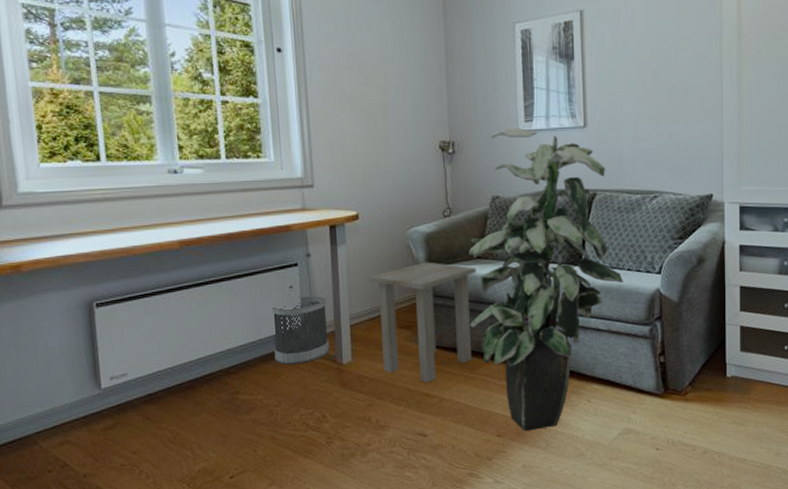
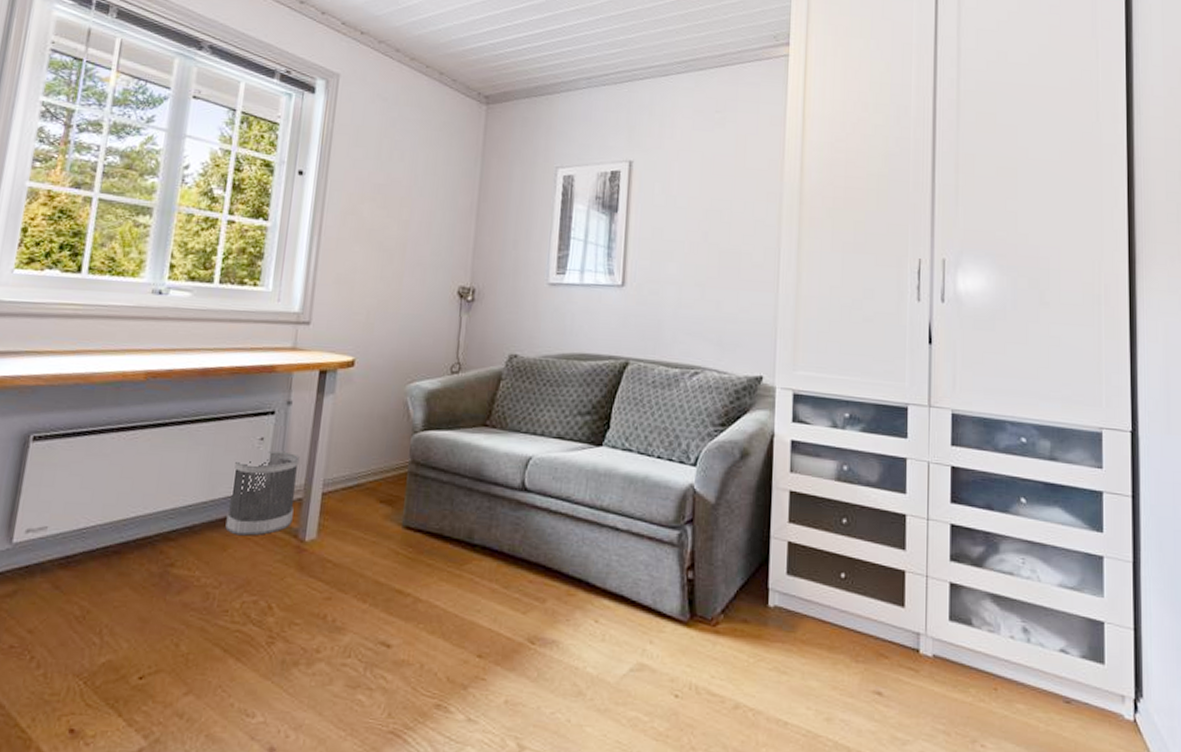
side table: present [368,262,477,383] -> none [352,424,481,577]
indoor plant: present [468,128,623,431] -> none [464,280,651,654]

